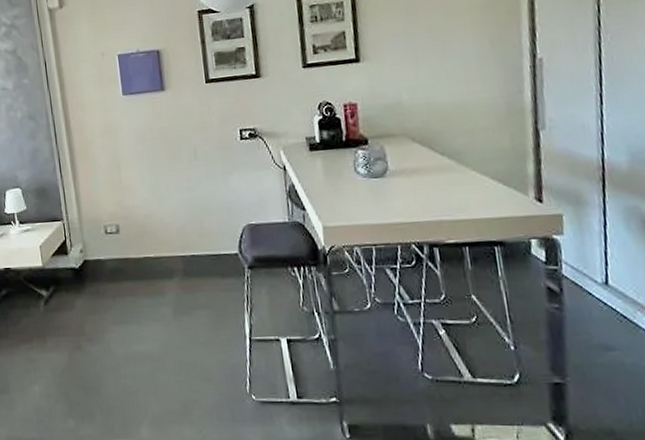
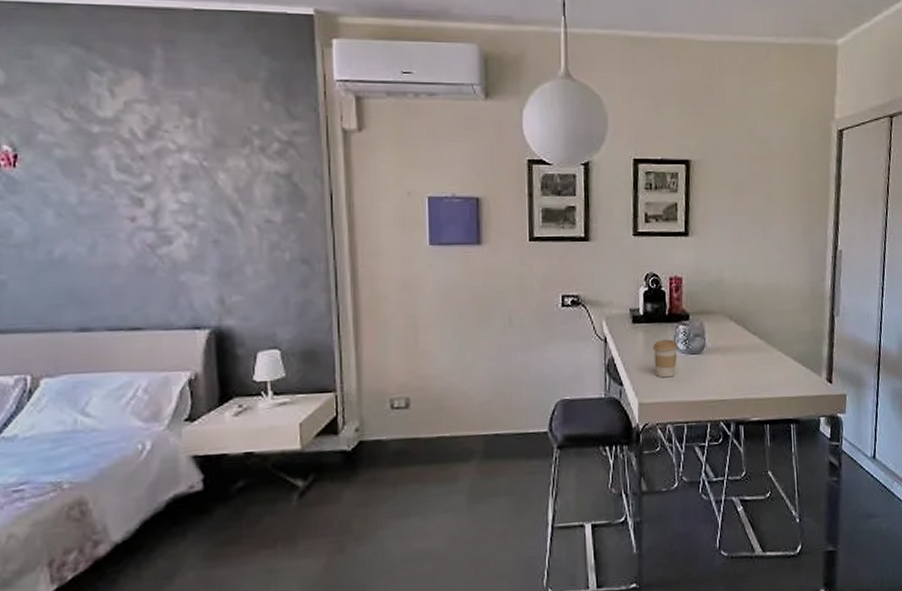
coffee cup: none [332,164,359,202] -> present [652,339,679,378]

